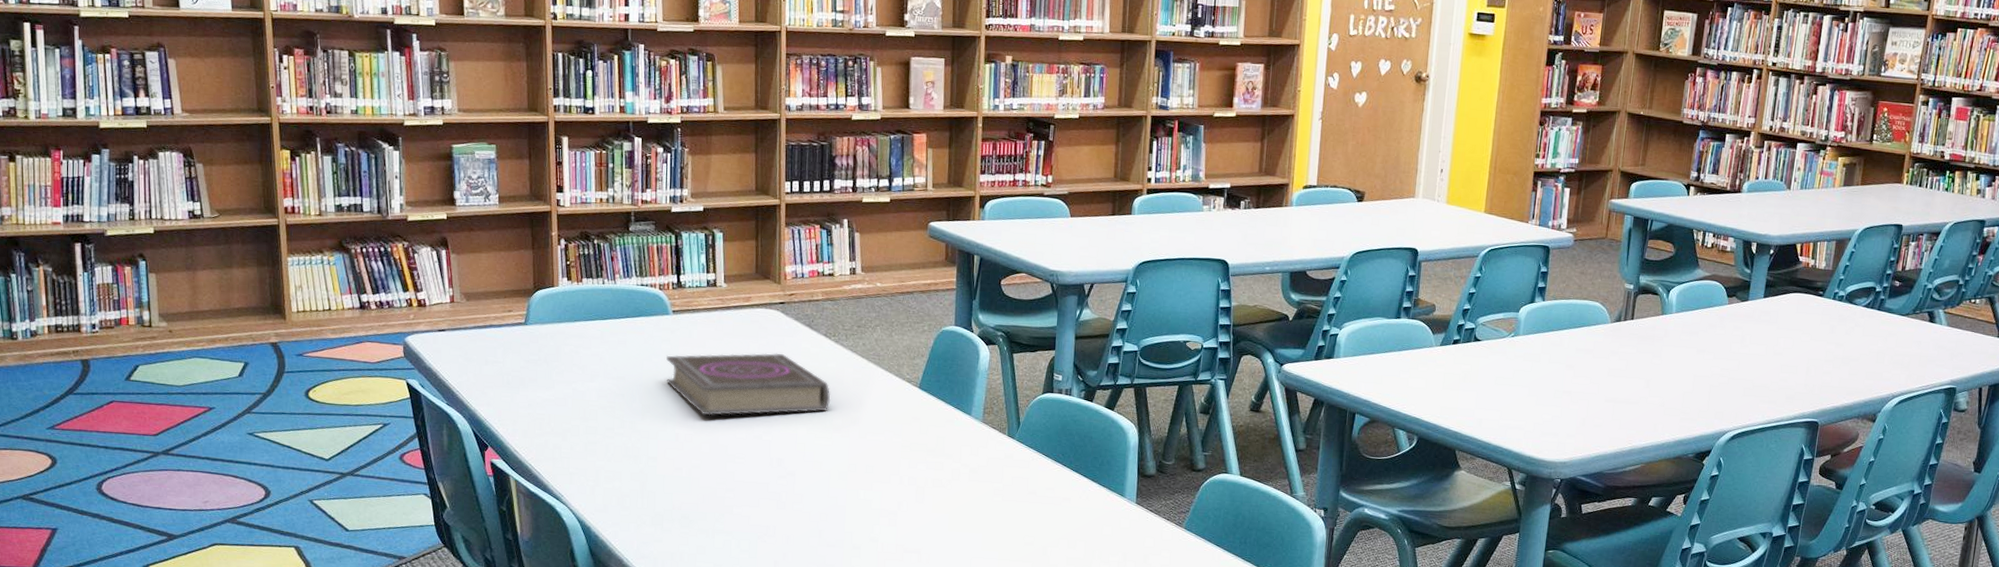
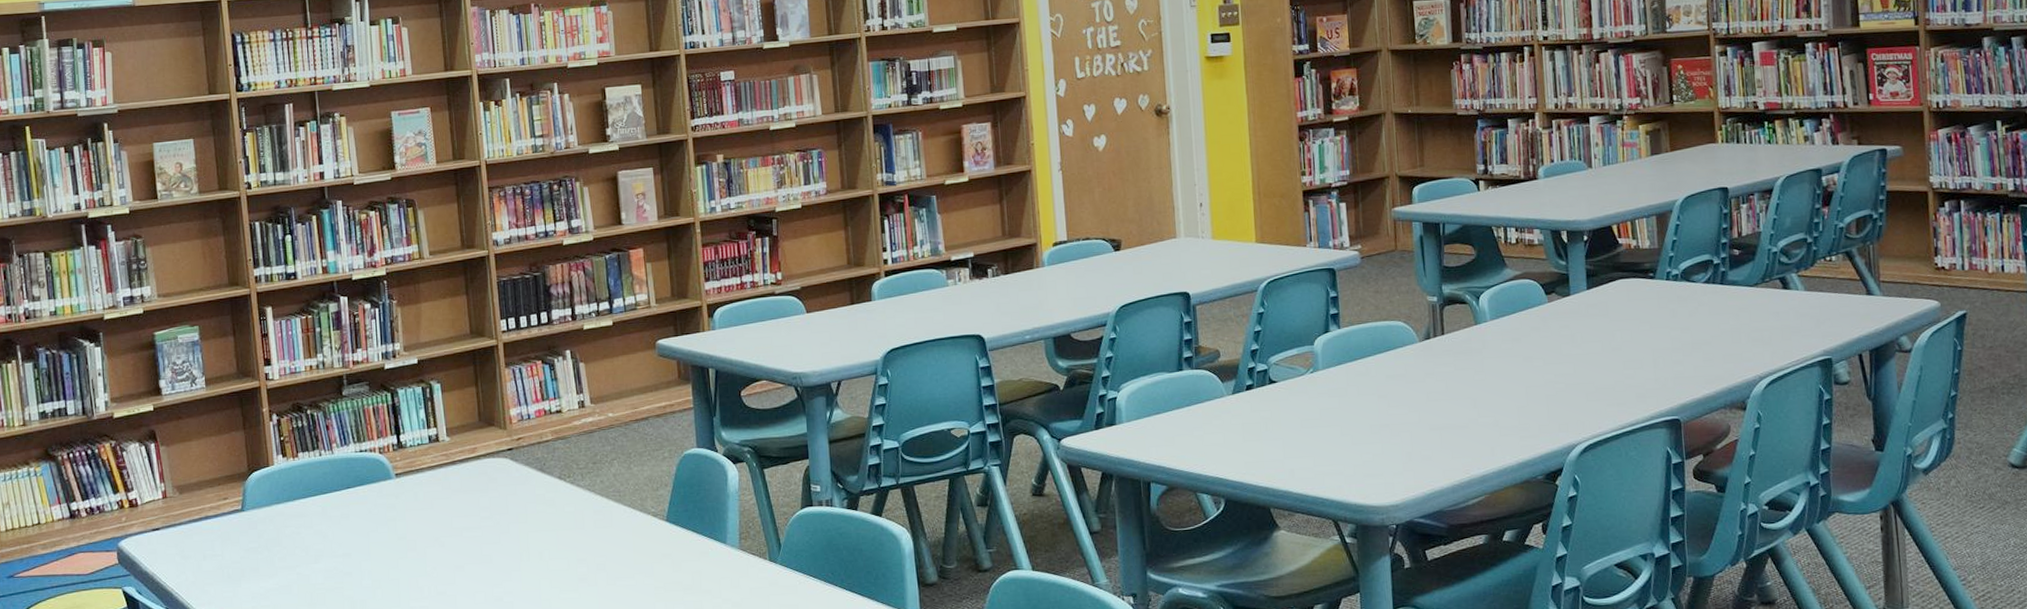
book: present [666,353,831,416] -> none [393,504,573,583]

